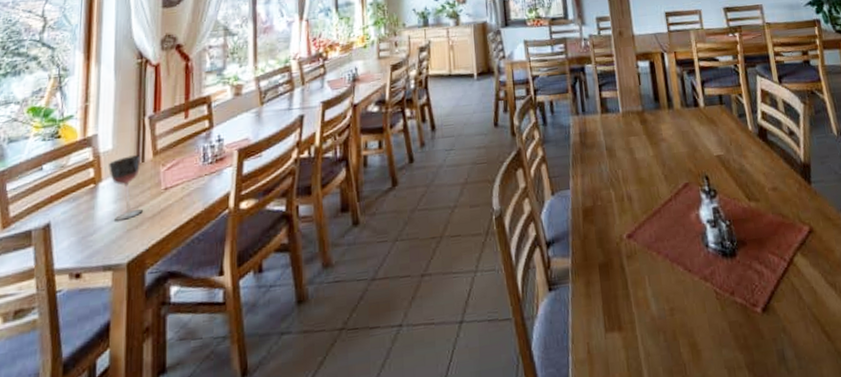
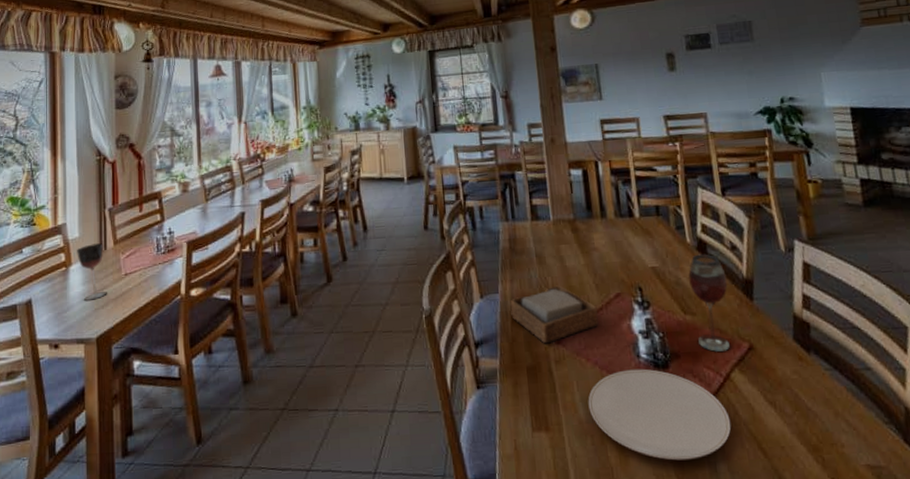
napkin holder: none [581,178,668,239] -> present [510,285,599,344]
plate: none [659,258,797,352] -> present [588,369,732,461]
wineglass: none [751,140,792,237] -> present [688,254,730,352]

